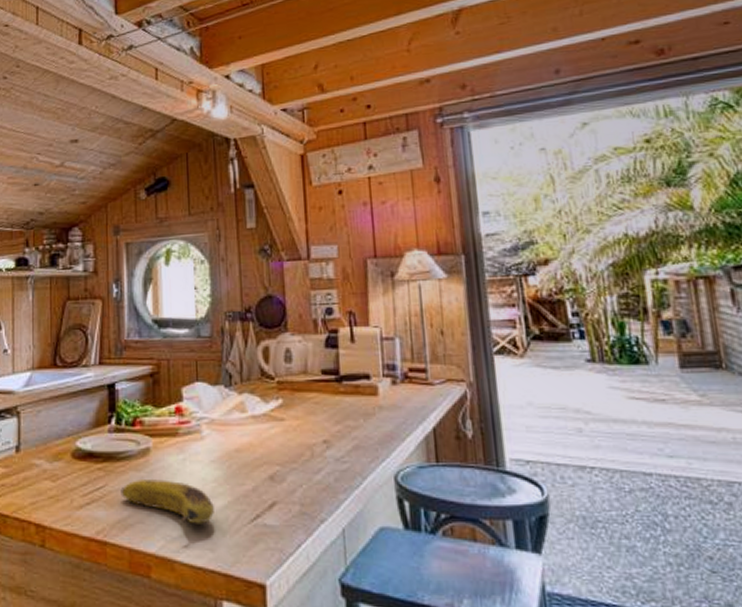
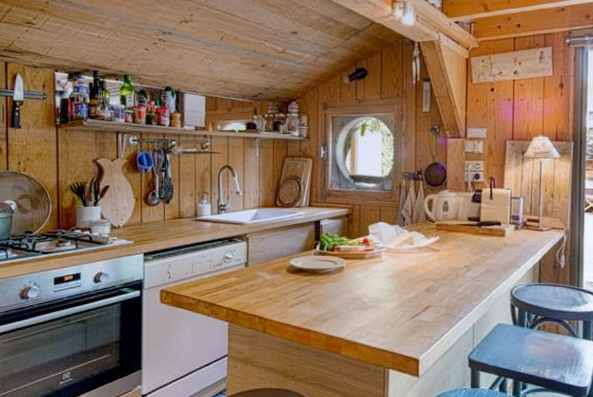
fruit: present [120,478,215,524] -> none [321,288,388,319]

